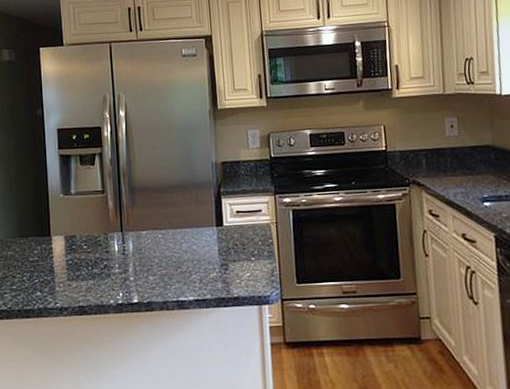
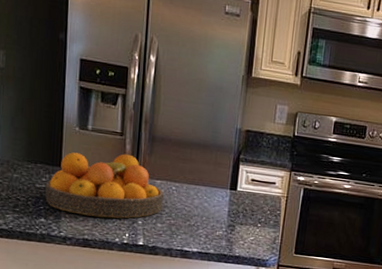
fruit bowl: none [37,210,152,282] -> present [45,152,165,219]

